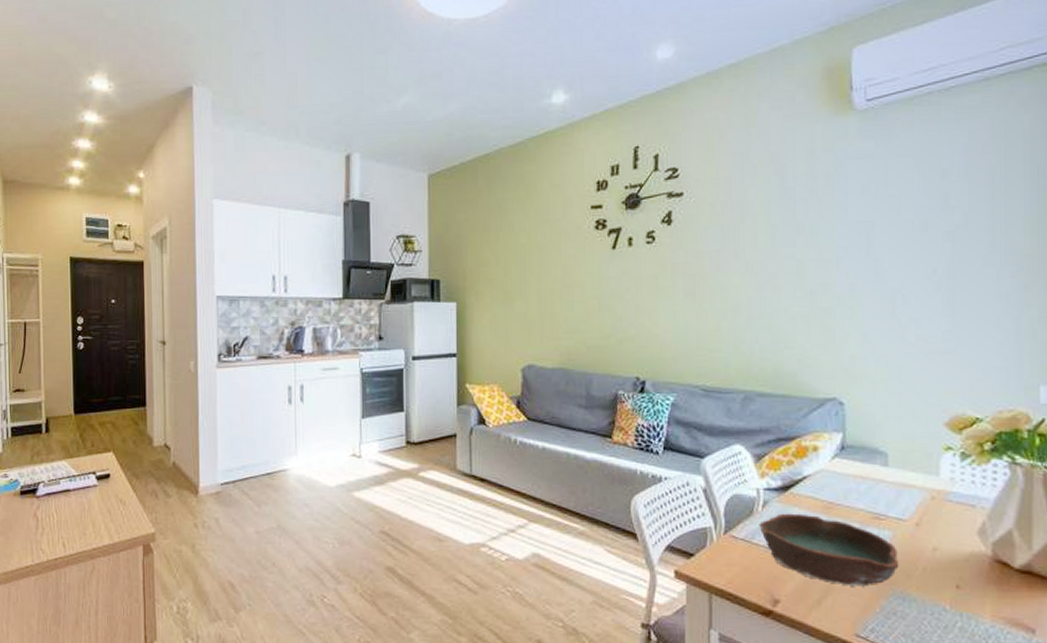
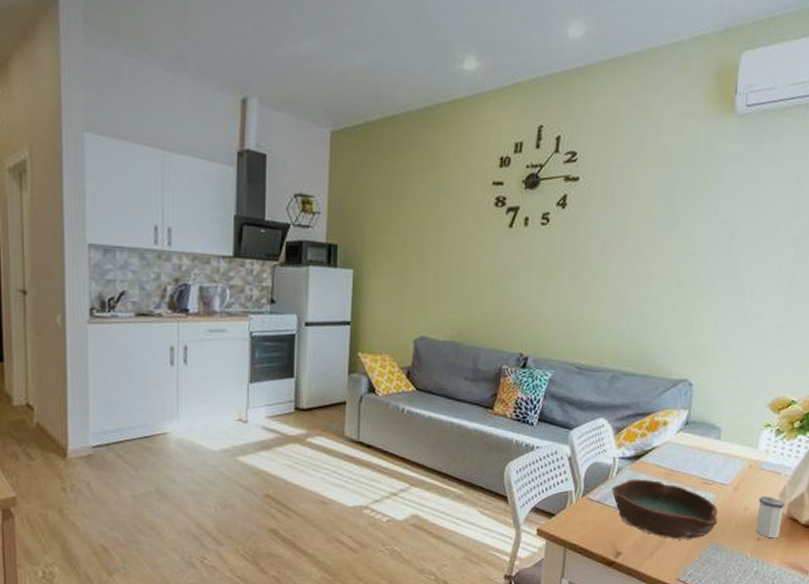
salt shaker: none [951,534,988,587] -> present [756,497,786,539]

